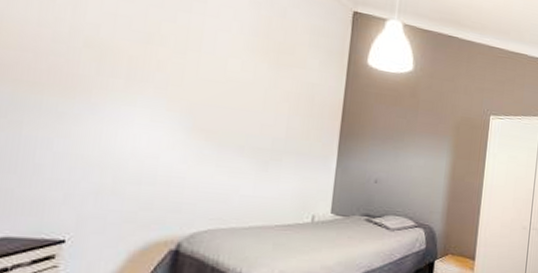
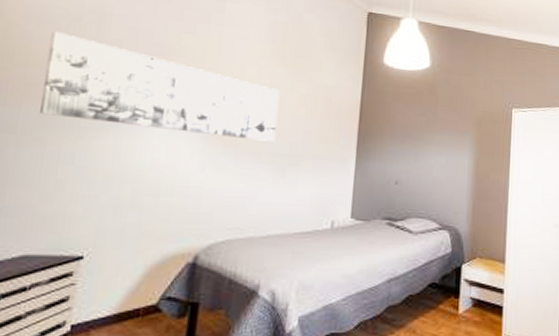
wall art: none [14,10,263,137] -> present [40,30,280,142]

